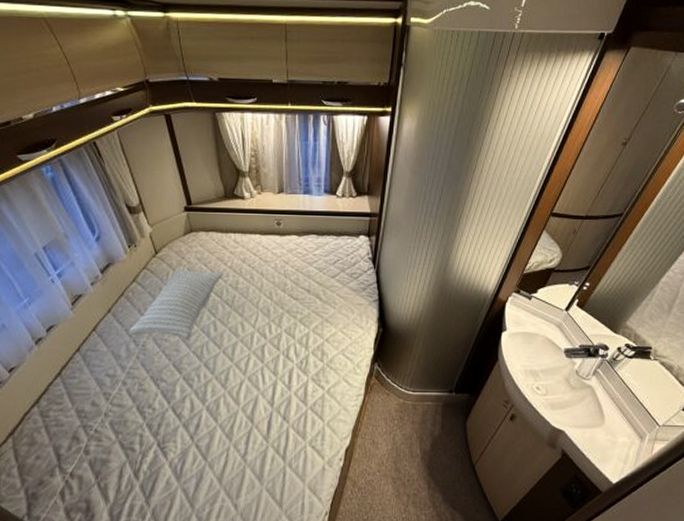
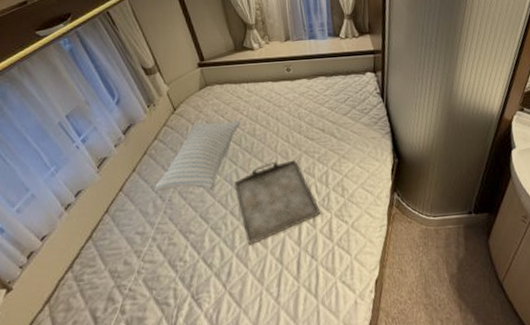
serving tray: none [211,318,297,400] -> present [234,160,321,246]

